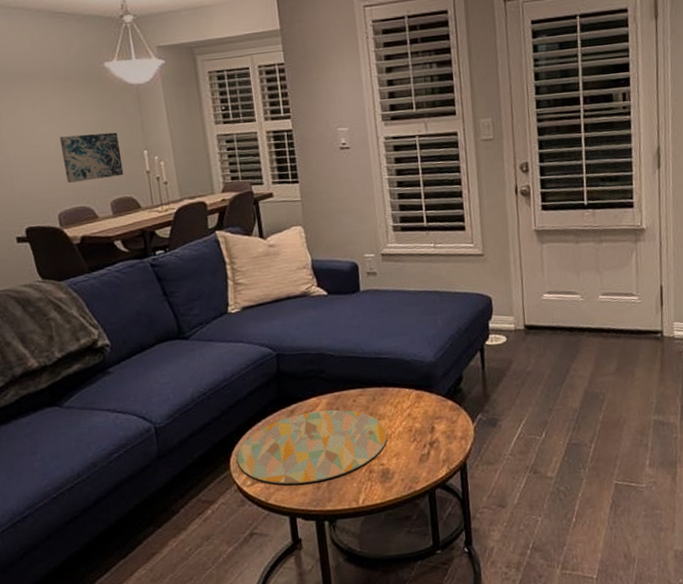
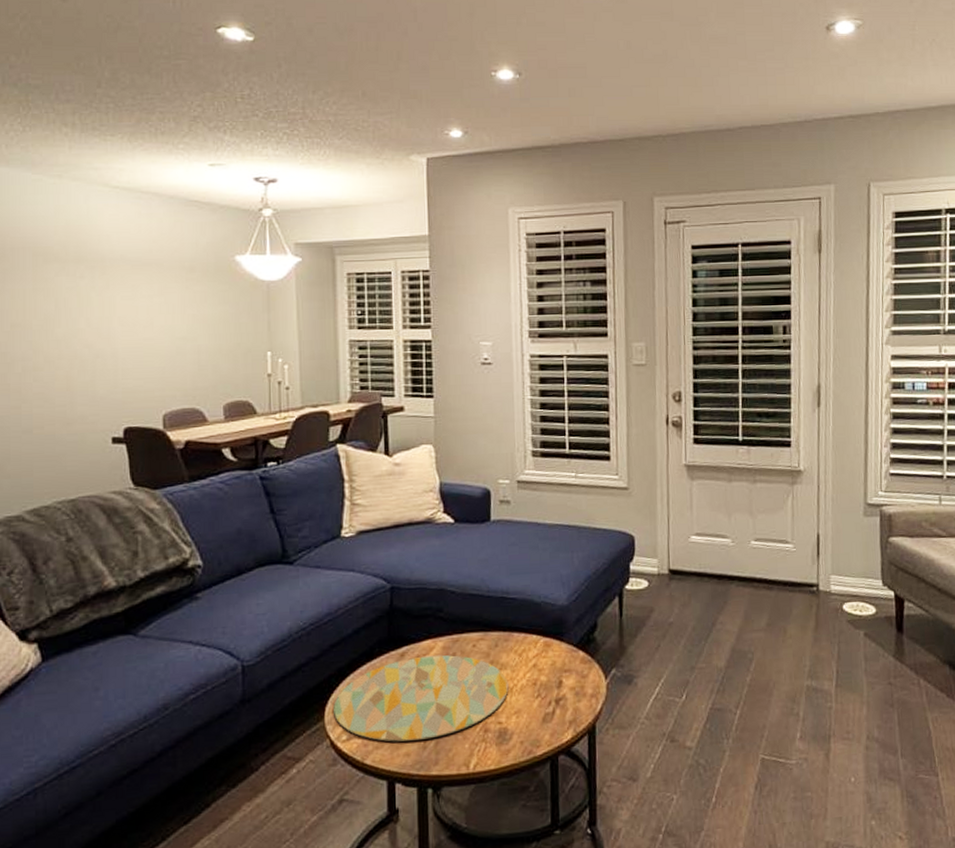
wall art: present [59,132,124,183] -> none [175,330,242,381]

